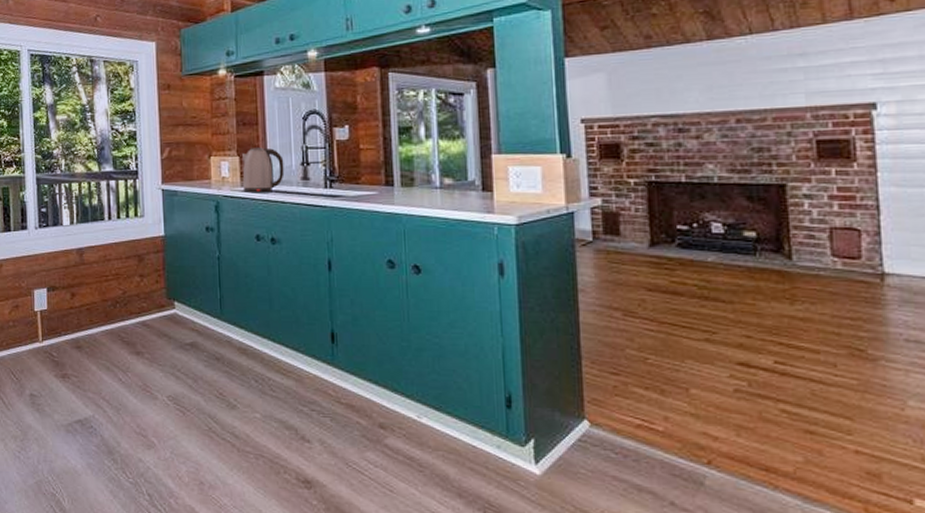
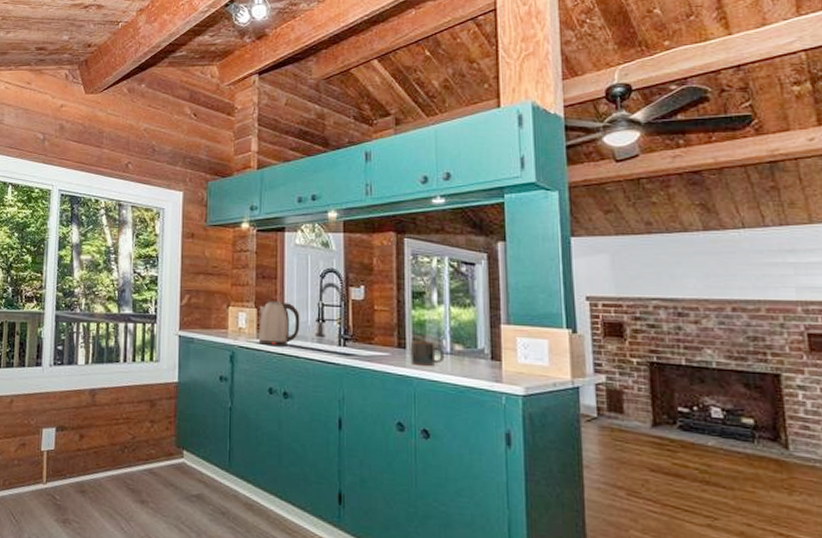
mug: none [398,177,435,203] -> present [410,340,445,367]

